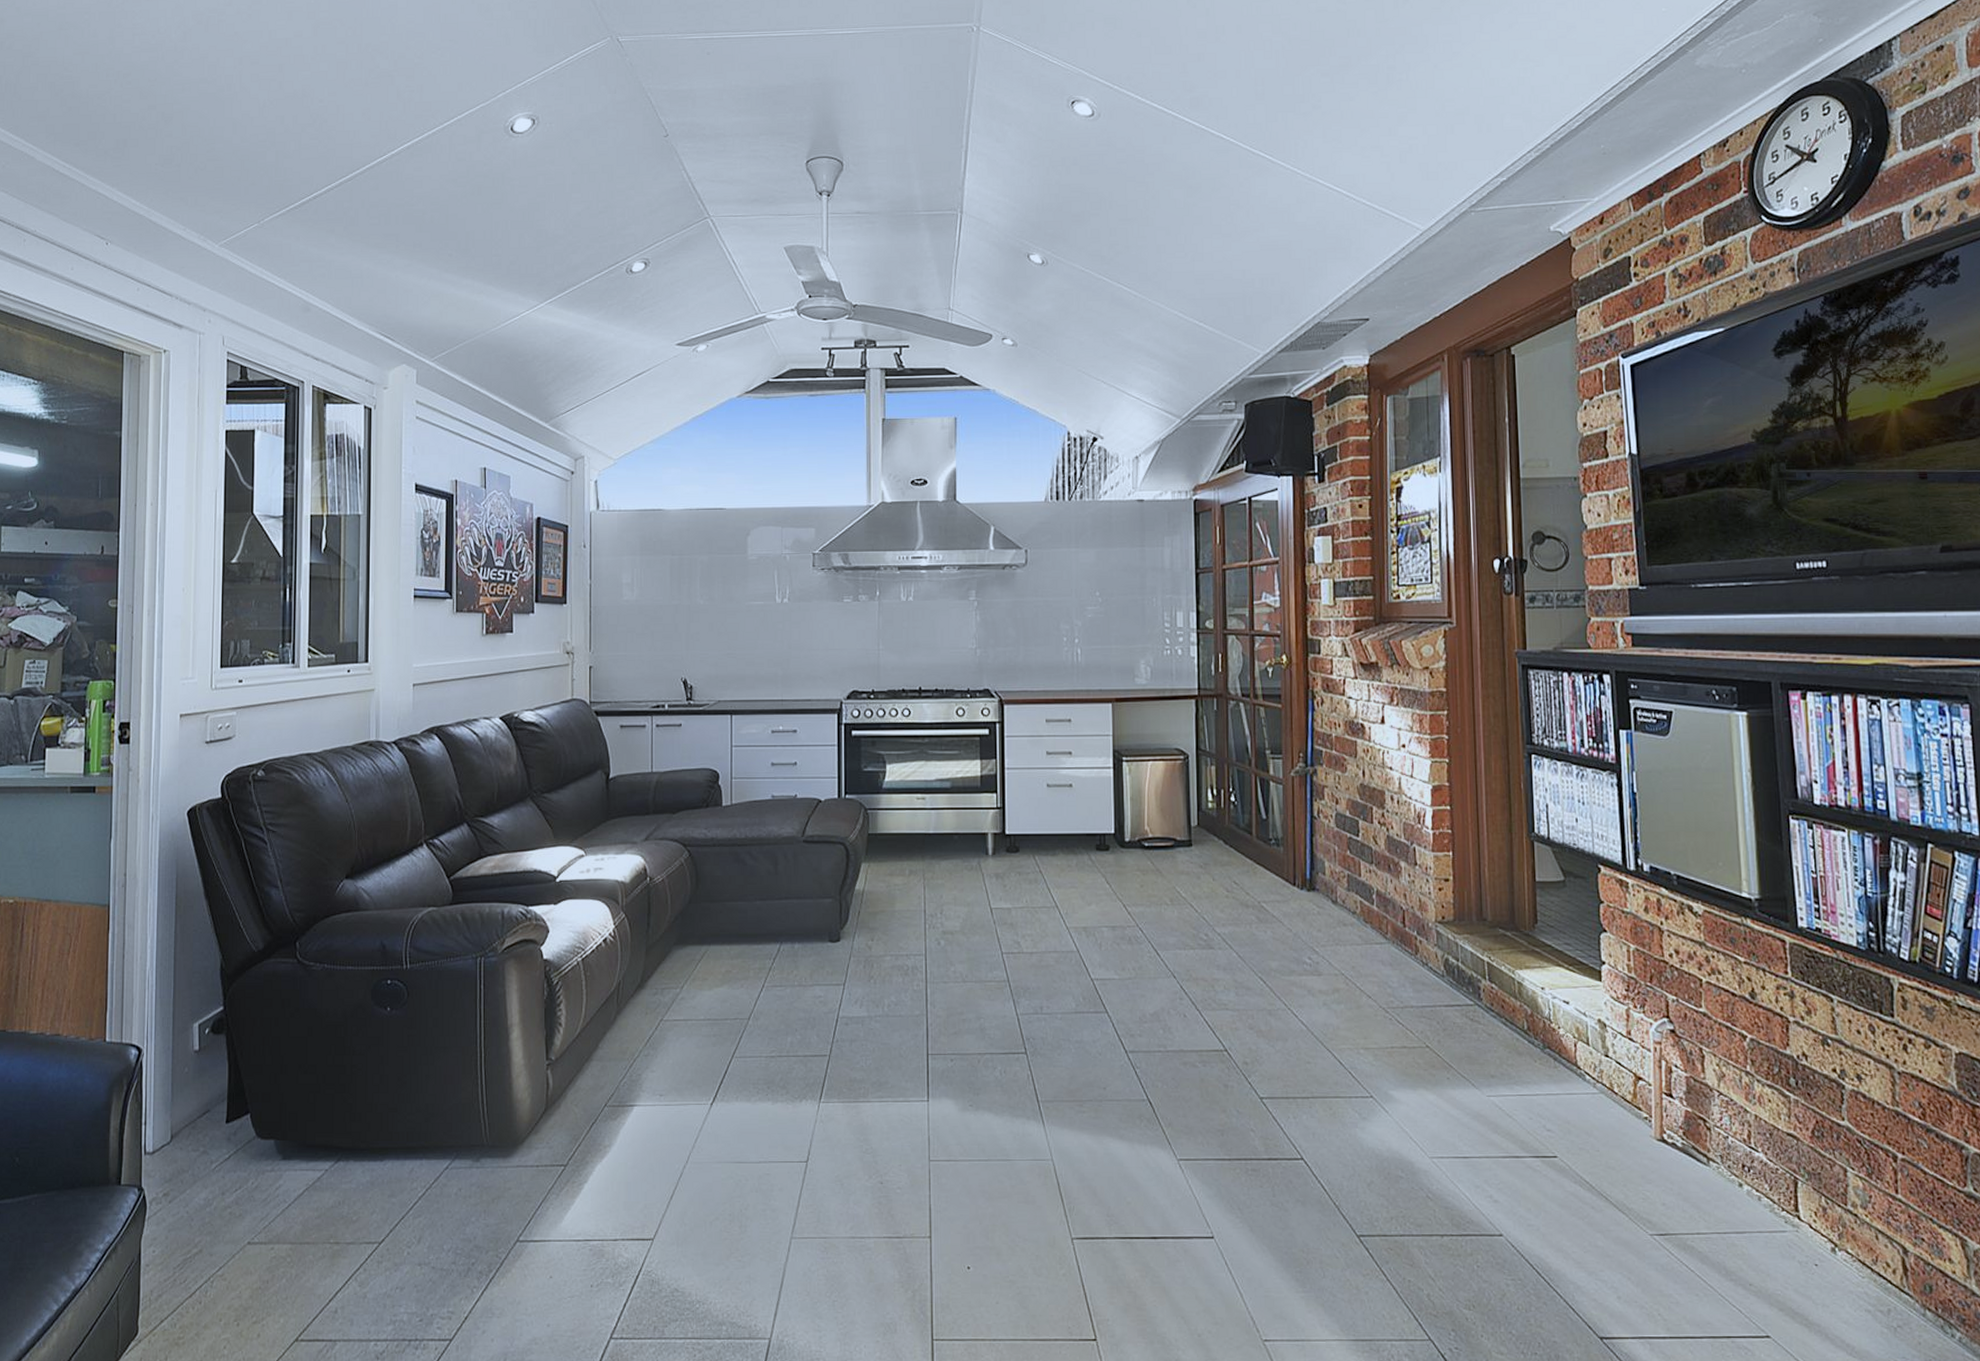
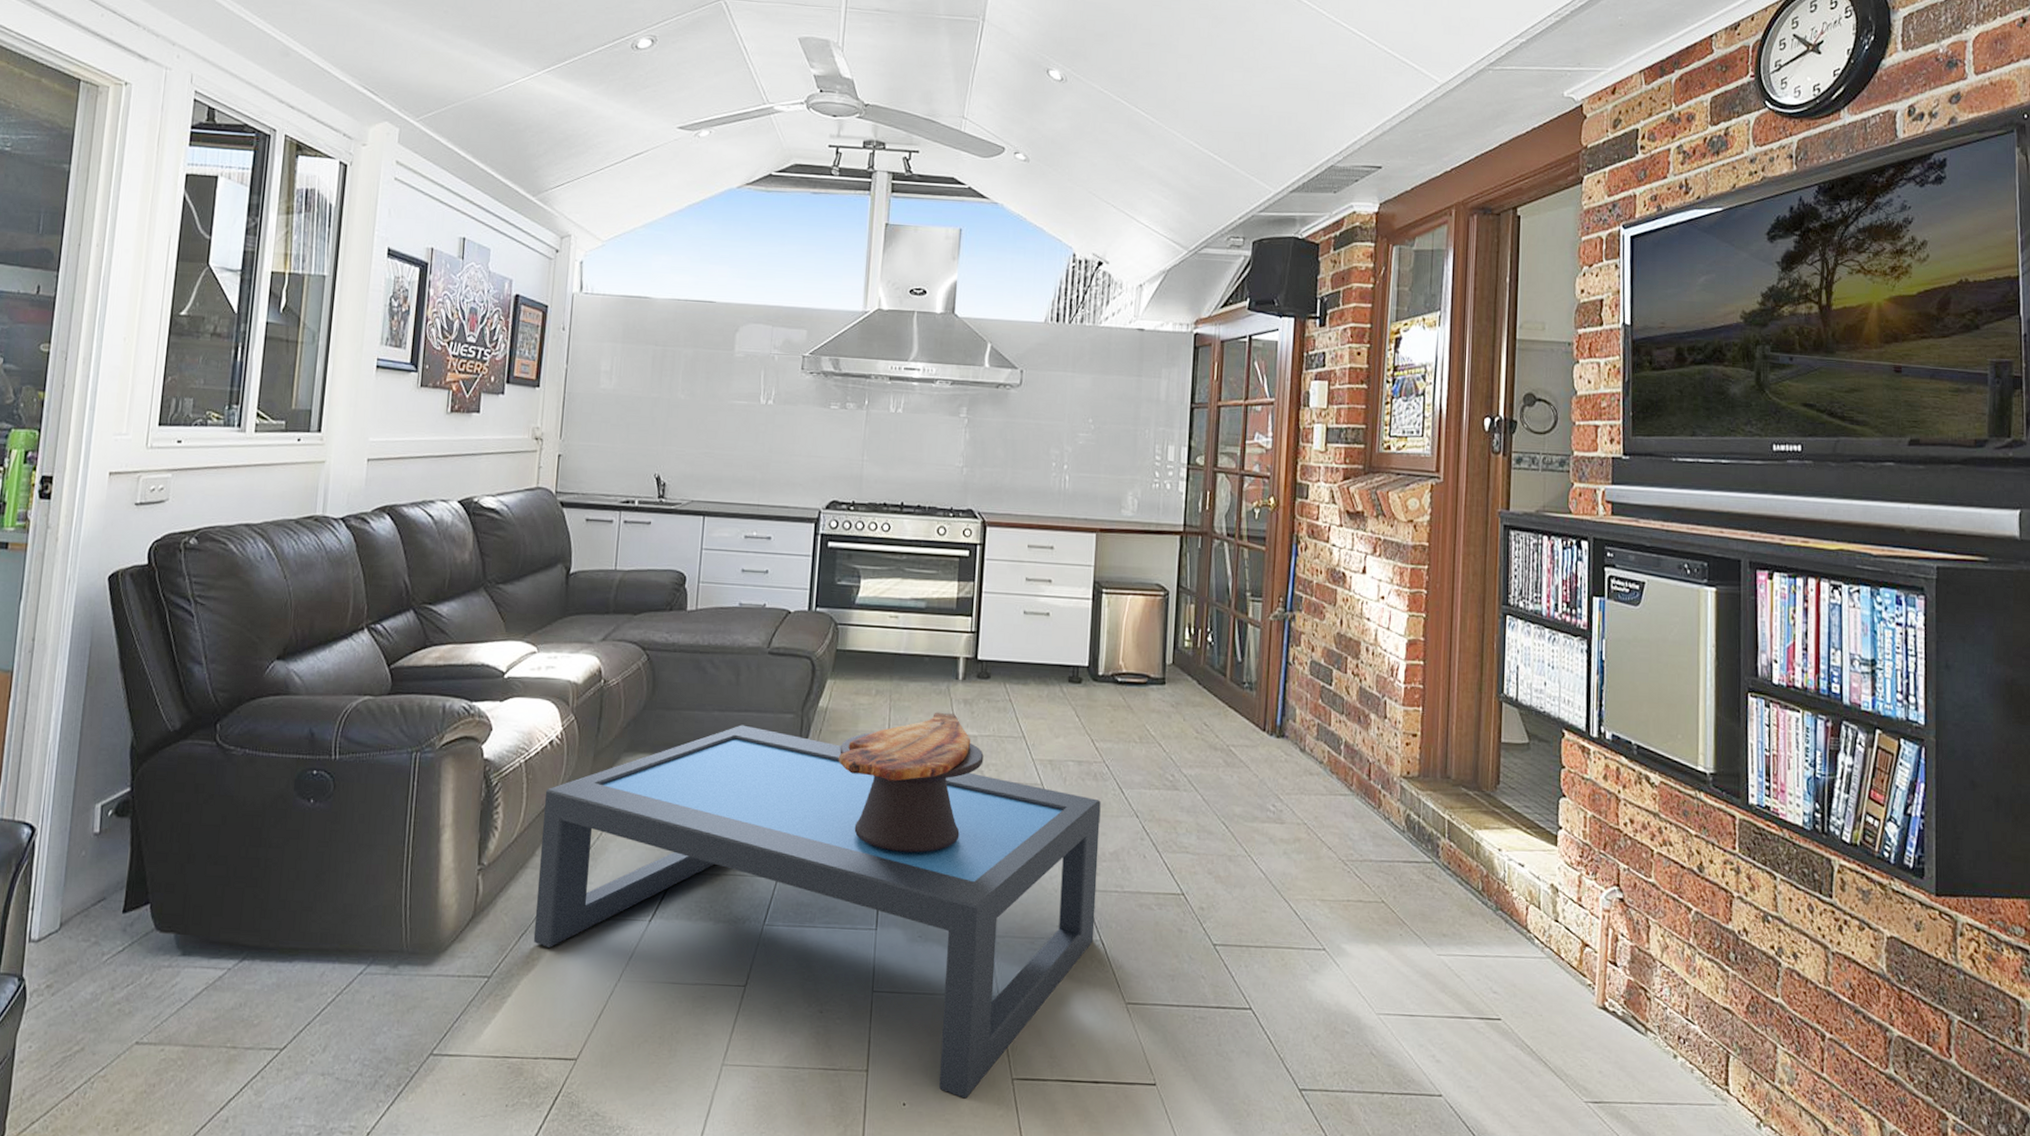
coffee table: none [603,912,1141,1260] -> present [533,725,1101,1099]
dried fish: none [878,887,1019,1025] -> present [838,712,984,853]

